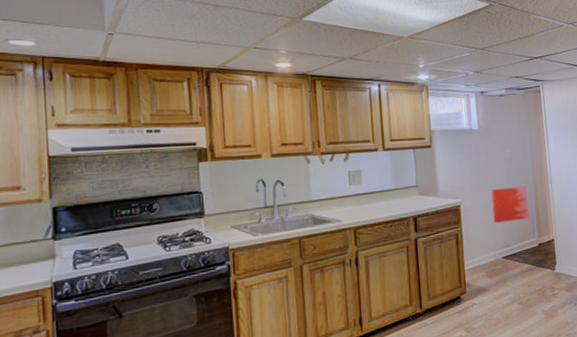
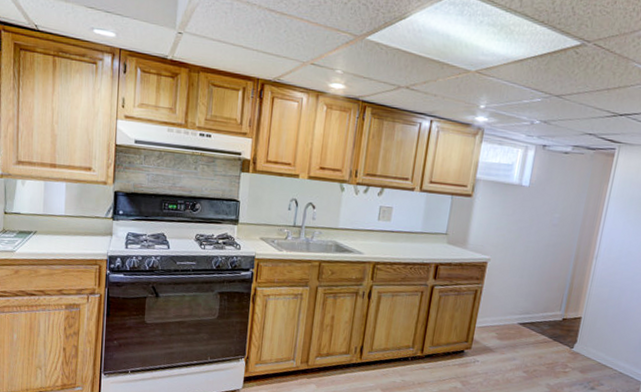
wall art: present [491,186,529,224] -> none [519,252,567,291]

